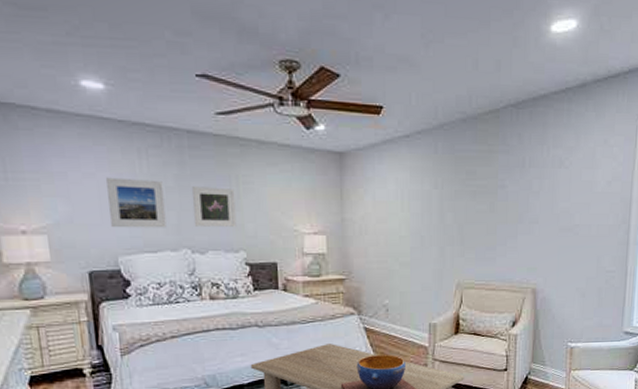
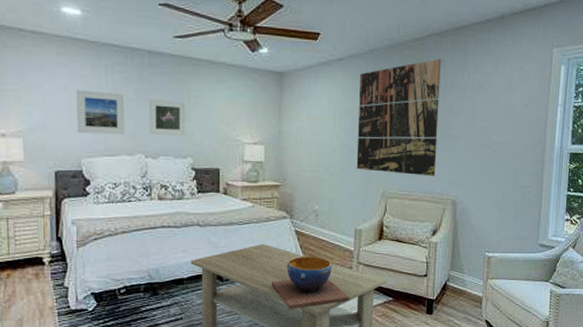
wall art: none [428,133,518,264] -> present [356,58,441,176]

